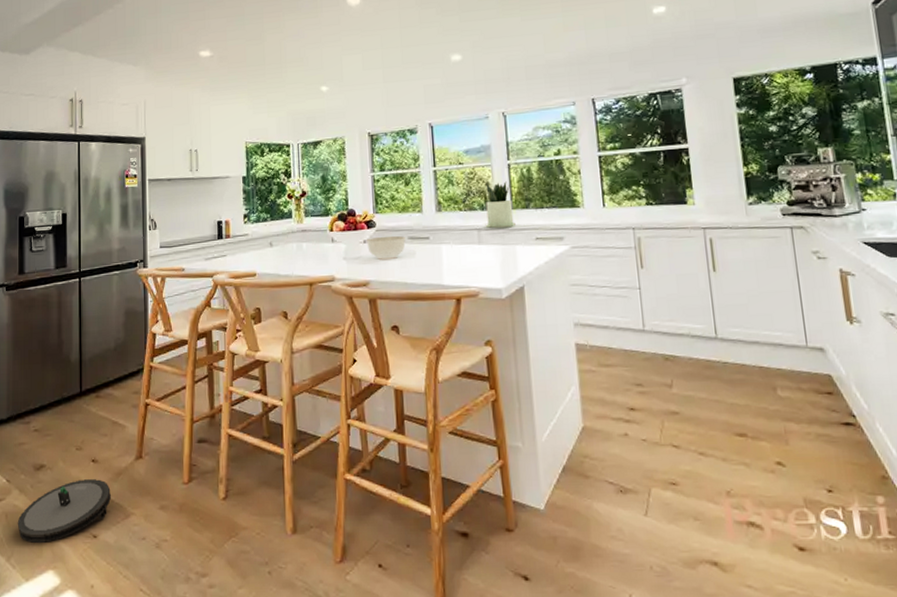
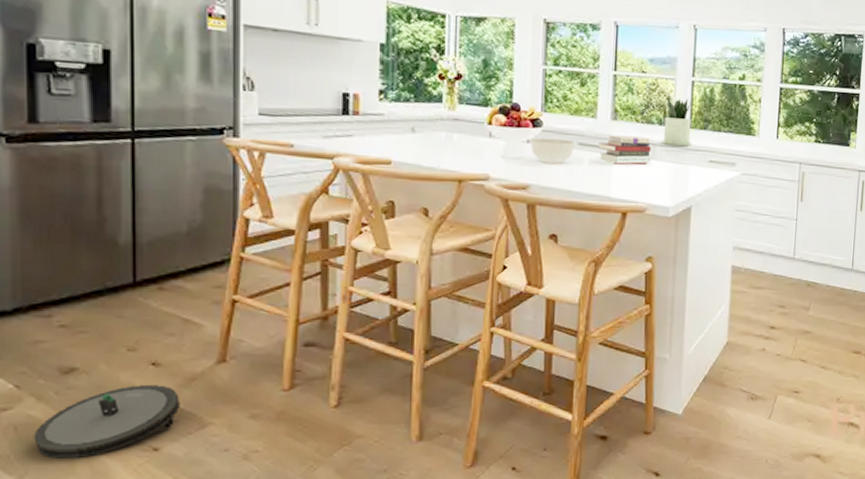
books: none [427,223,479,254] -> present [598,135,652,166]

